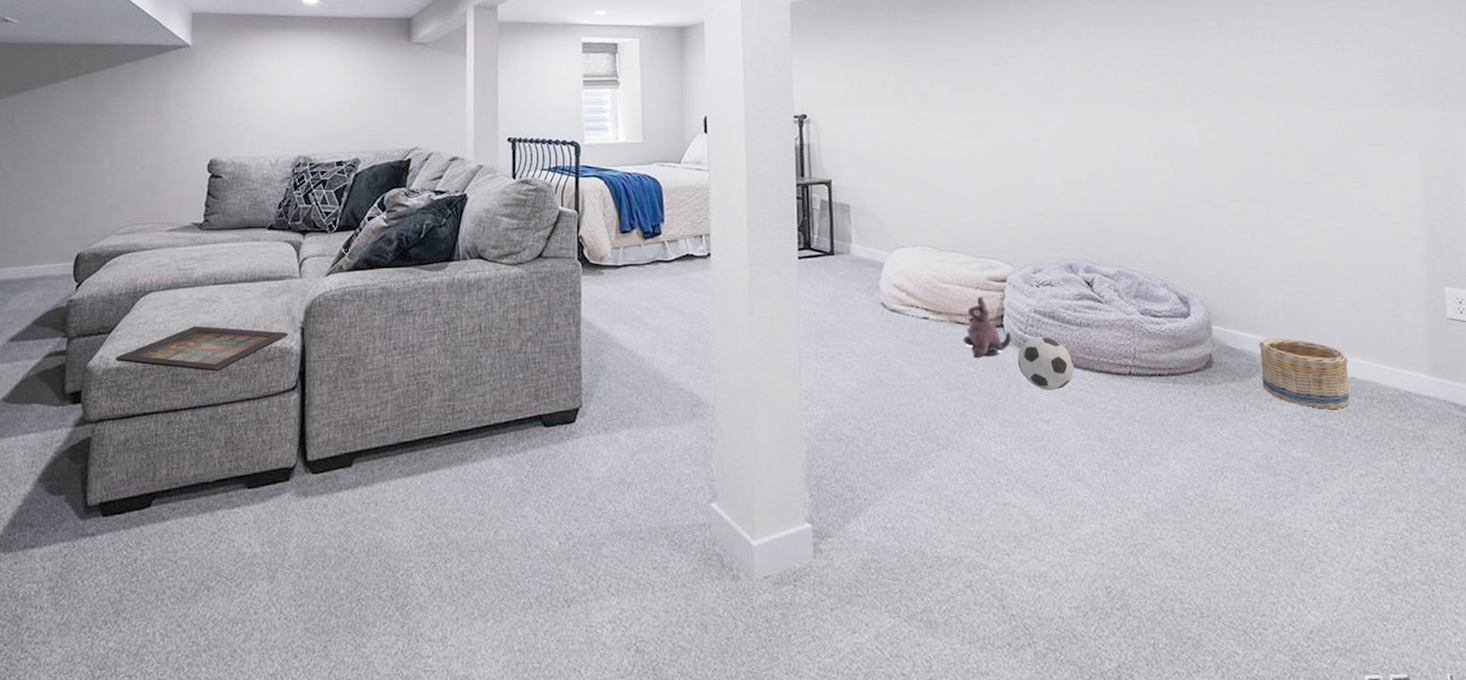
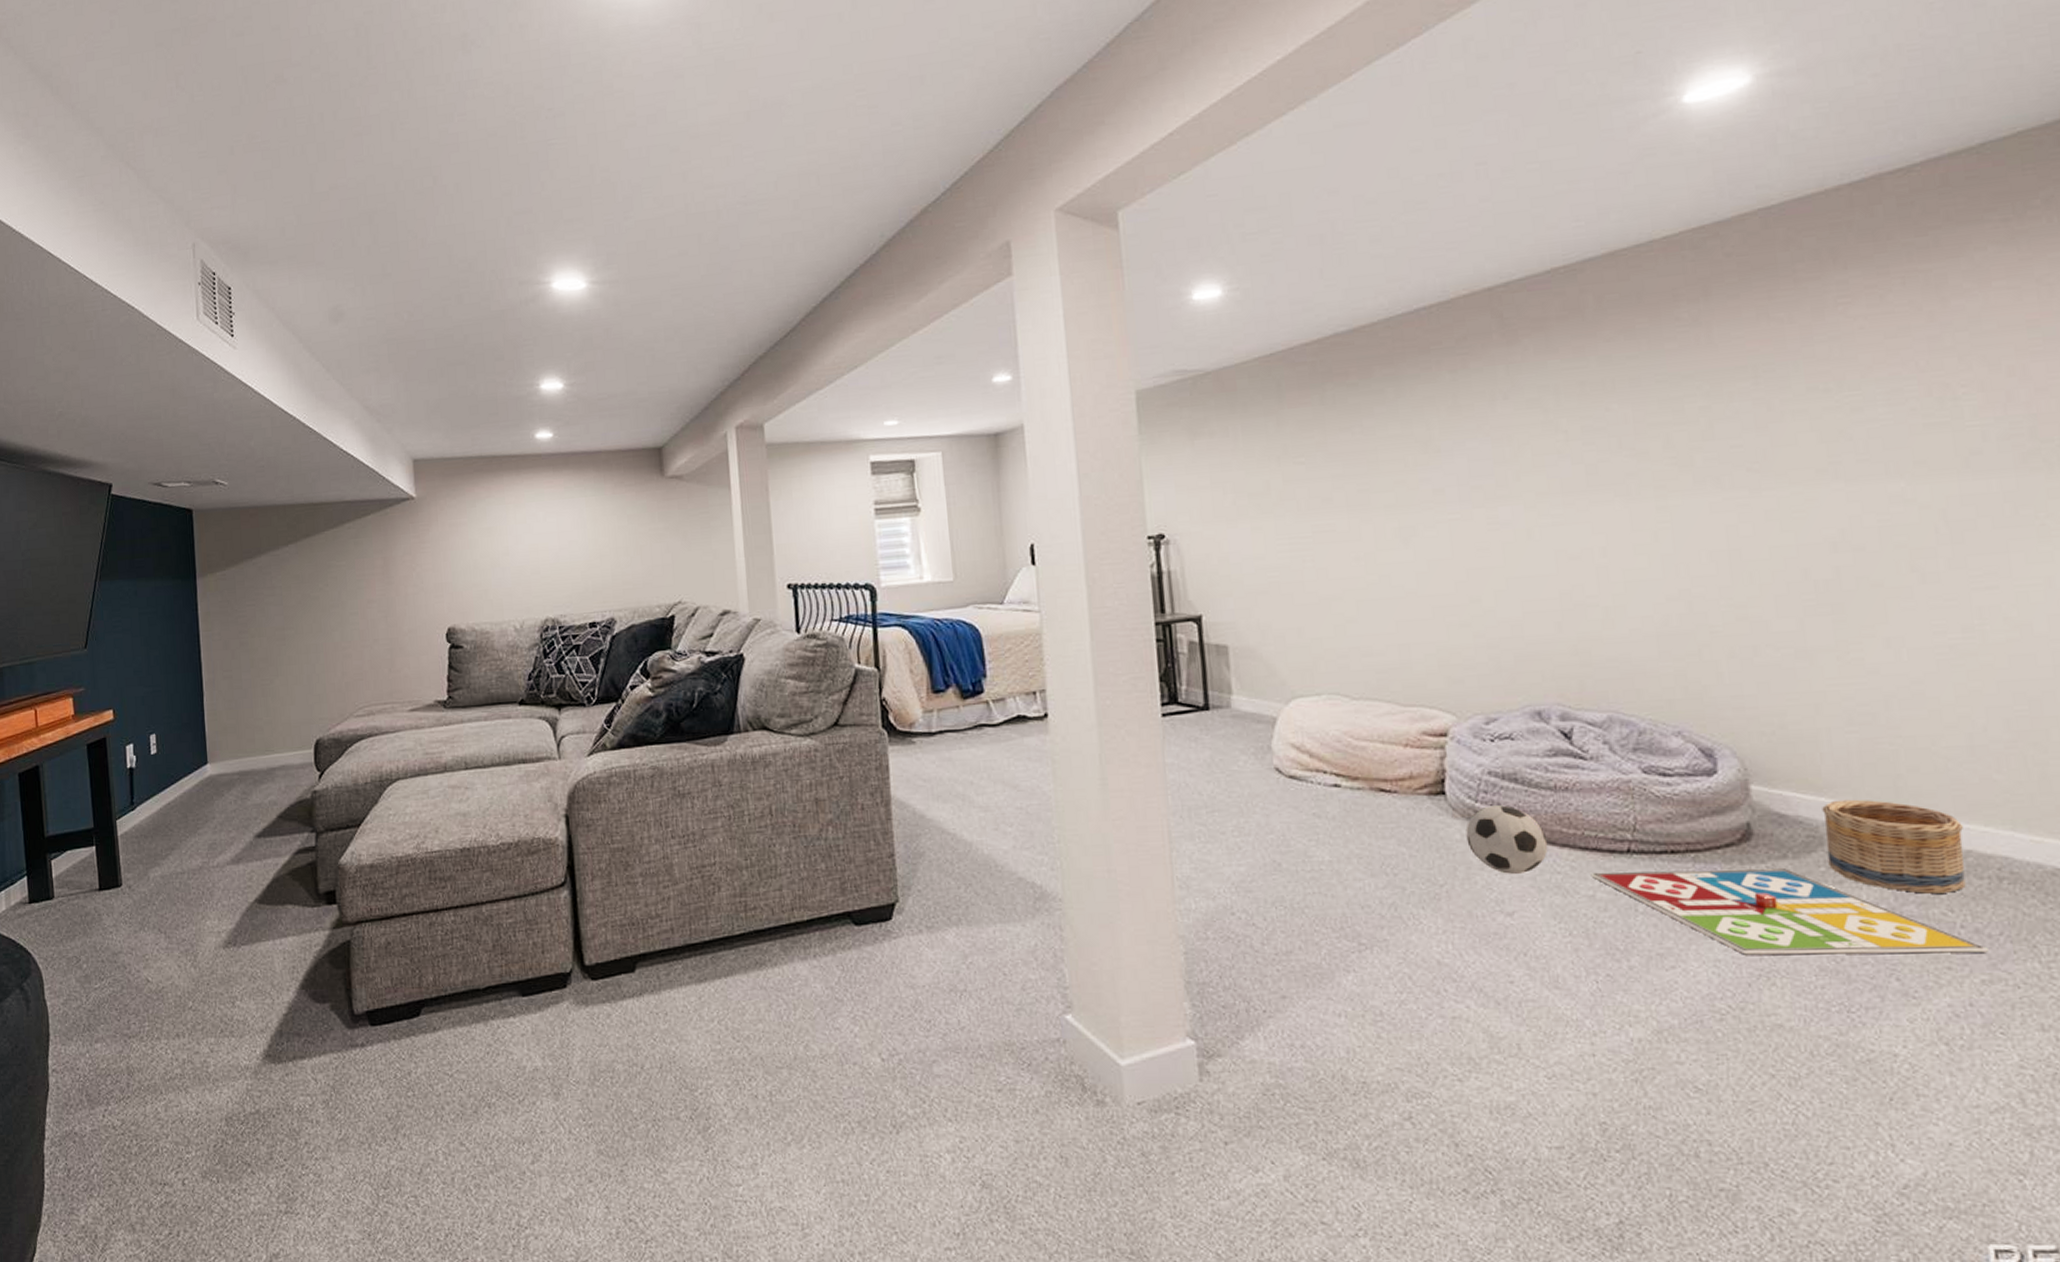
icon panel: present [115,325,289,371] -> none [367,816,552,867]
plush toy: present [963,297,1012,357] -> none [1389,756,1457,833]
gameboard: none [1103,389,1364,455] -> present [1590,869,1988,955]

